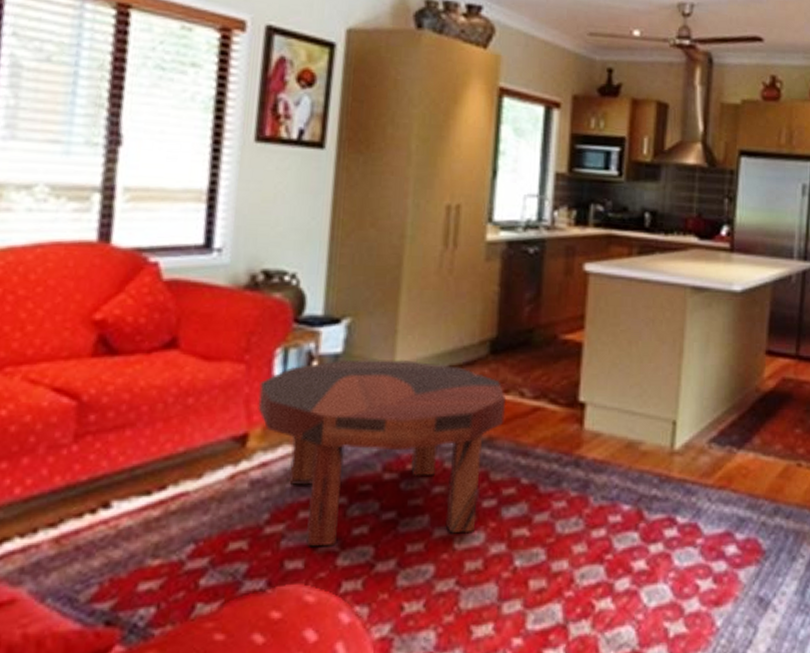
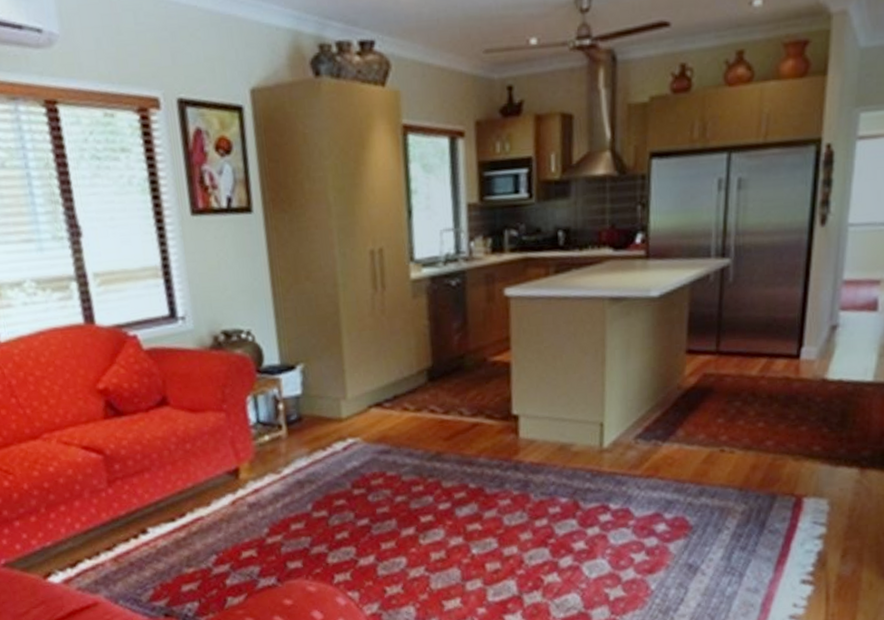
coffee table: present [258,359,506,547] -> none [239,394,449,551]

